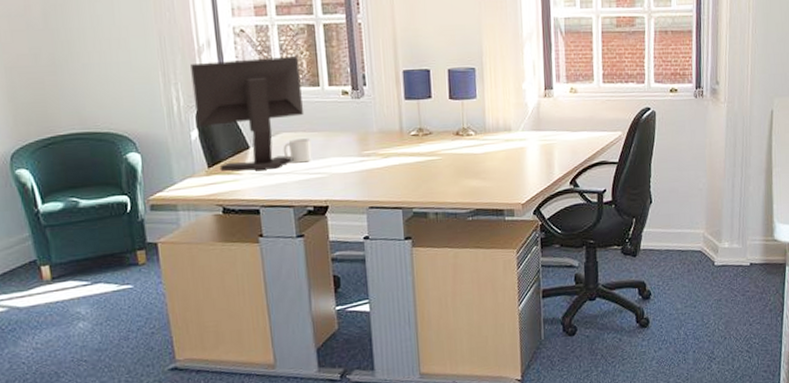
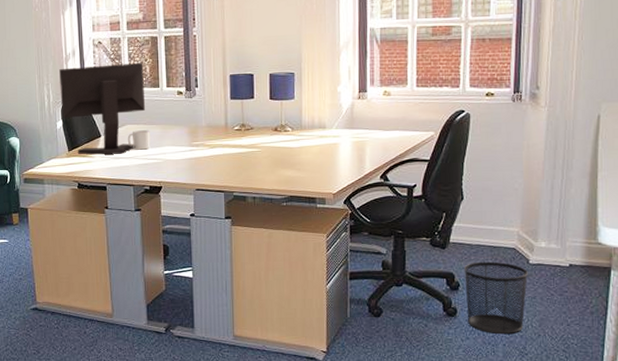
waste bin: none [655,266,714,341] -> present [464,261,528,335]

